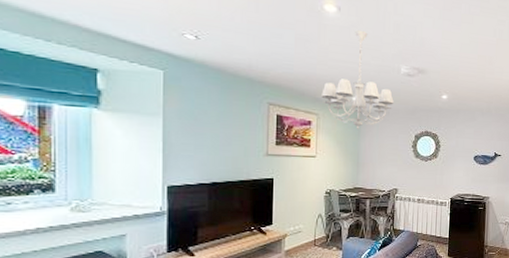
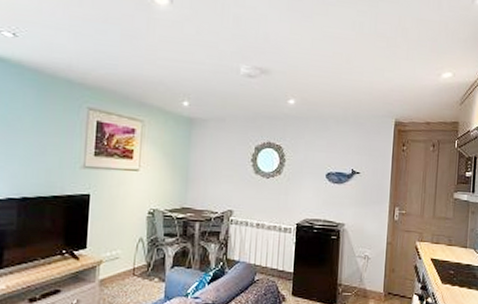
chandelier: present [321,29,394,129] -> none [148,24,231,139]

